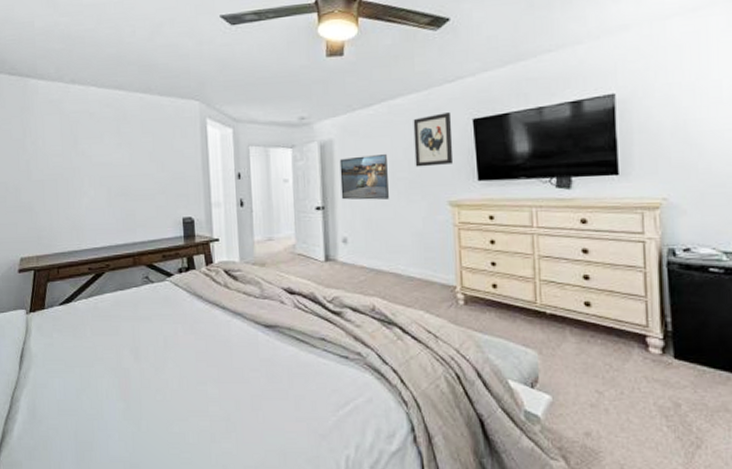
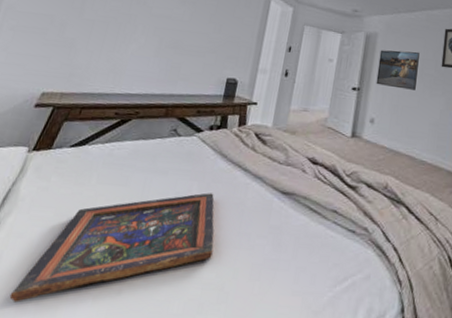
painted panel: none [52,333,212,441] -> present [9,193,215,303]

